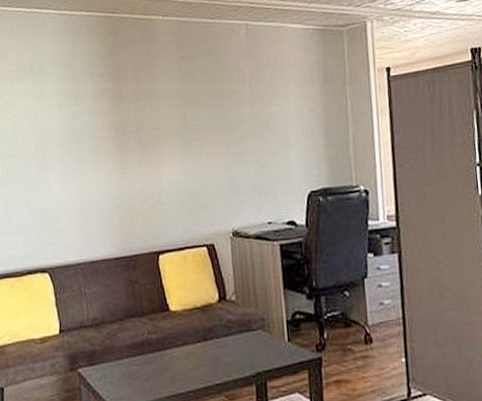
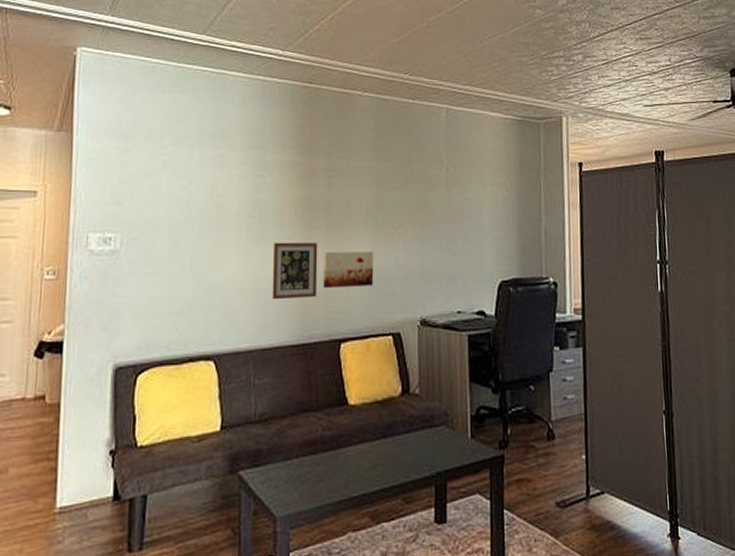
picture frame: none [91,163,135,218] -> present [272,242,318,300]
wall art: none [137,169,186,206] -> present [323,251,374,289]

